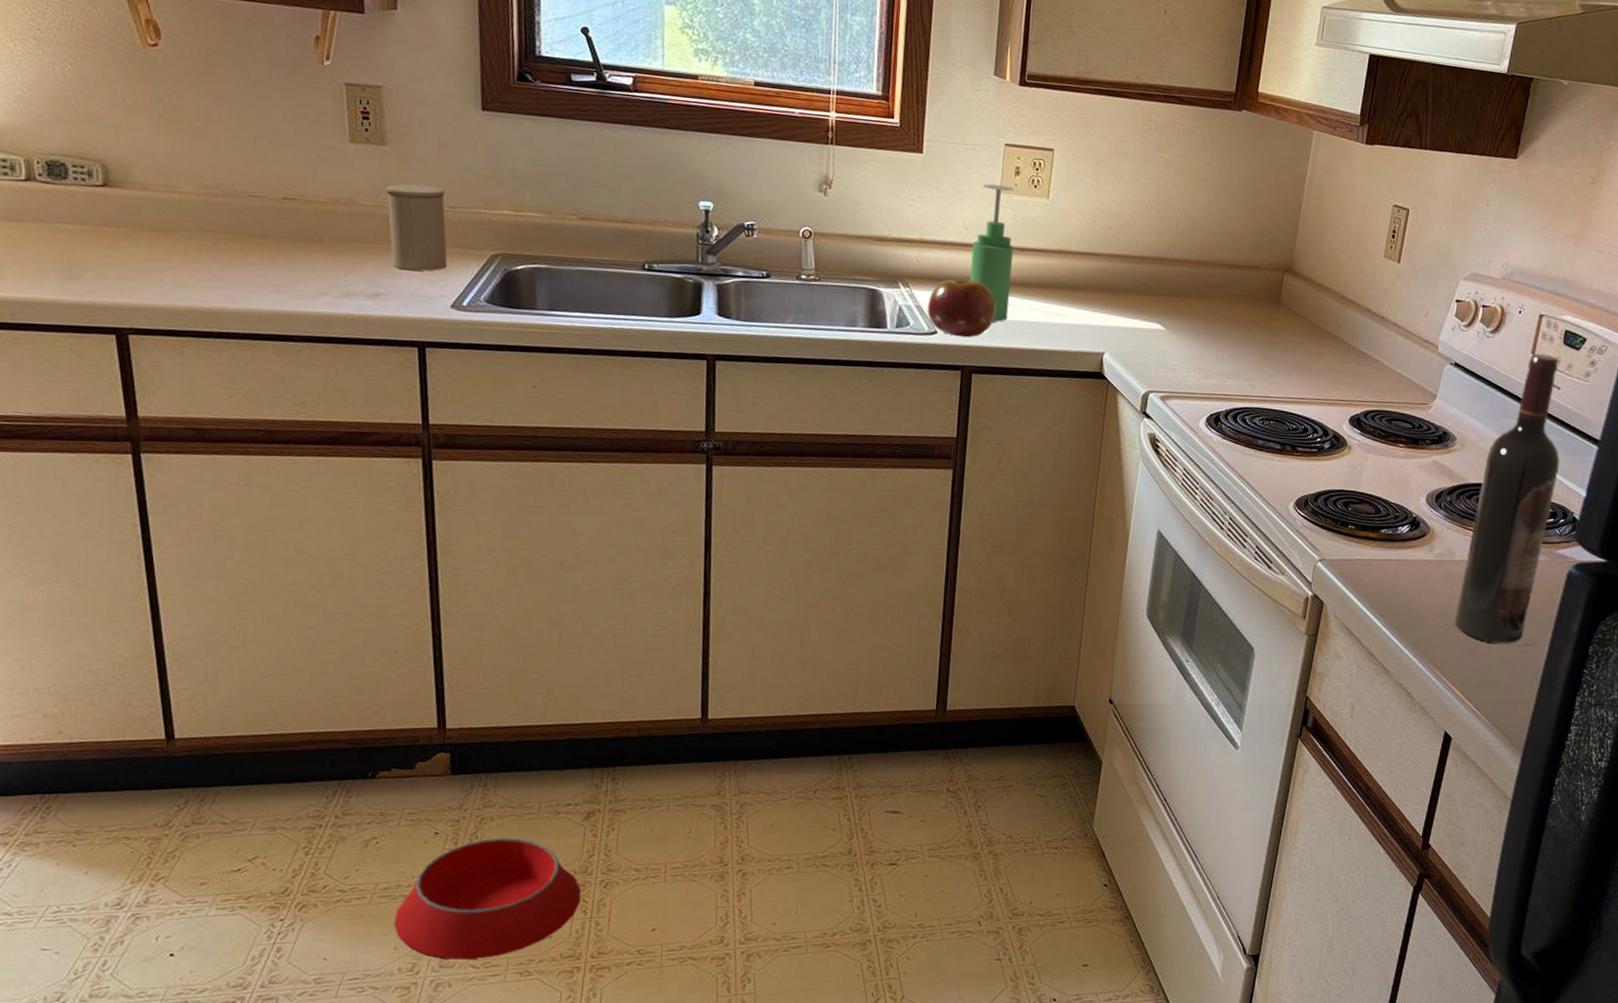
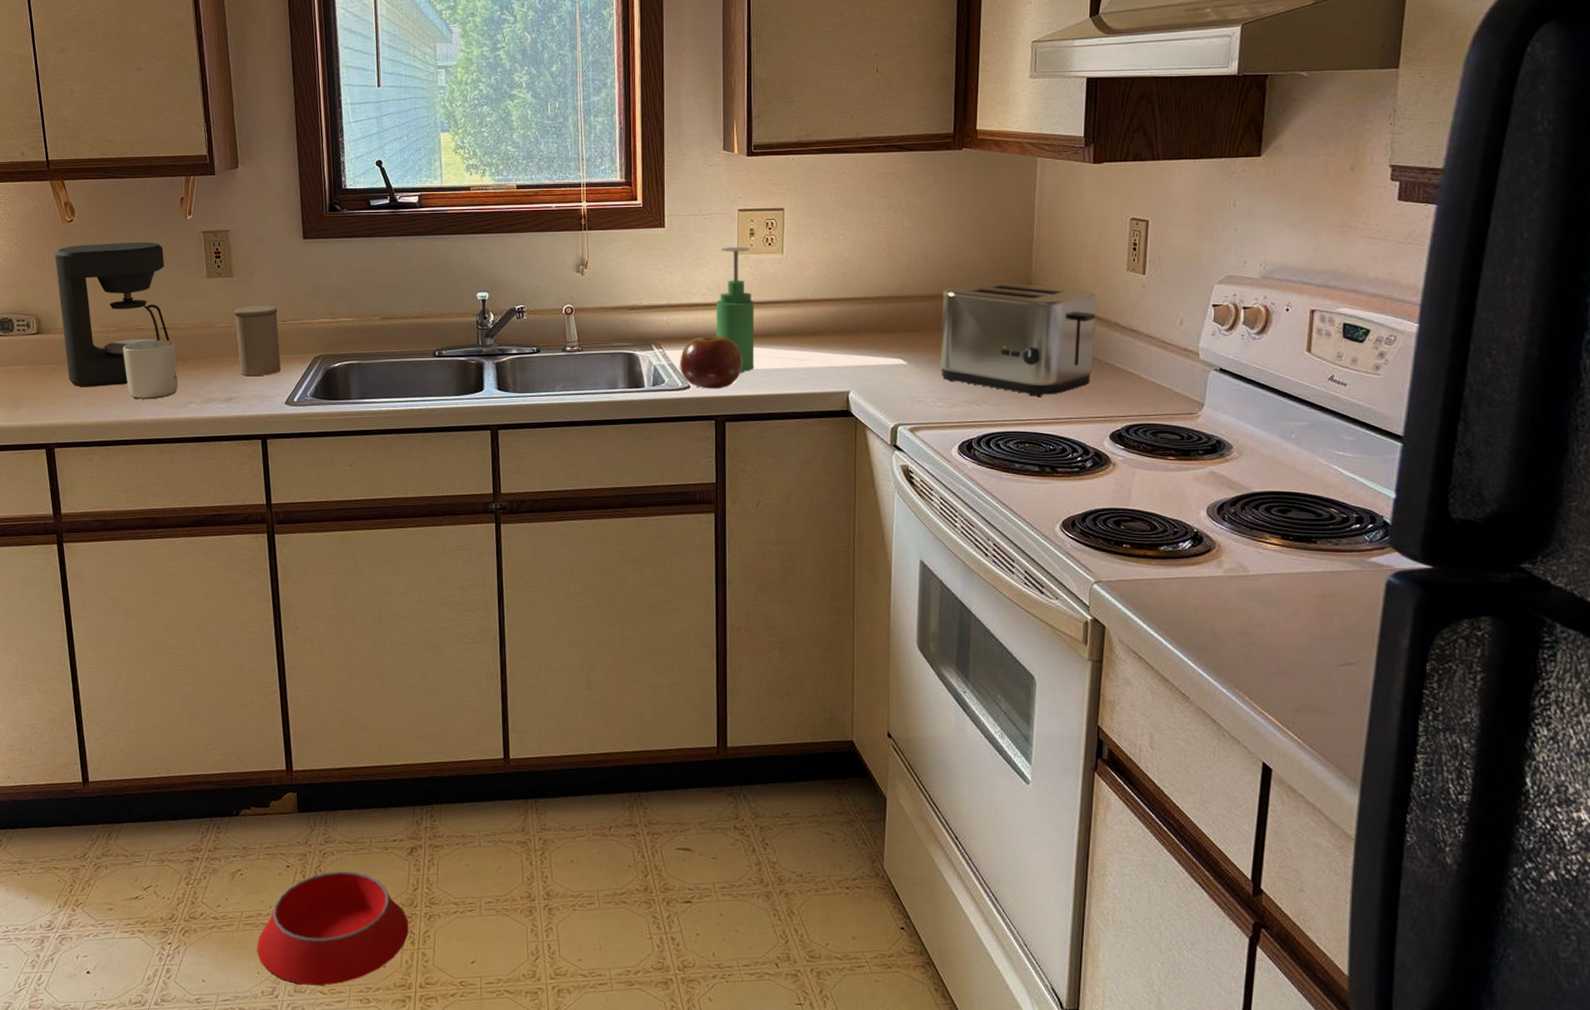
coffee maker: none [130,77,296,264] -> present [55,242,170,387]
mug: none [228,211,307,286] -> present [122,339,178,399]
toaster: none [1197,252,1353,375] -> present [940,282,1096,396]
wine bottle: present [1454,353,1560,644] -> none [1257,350,1358,664]

